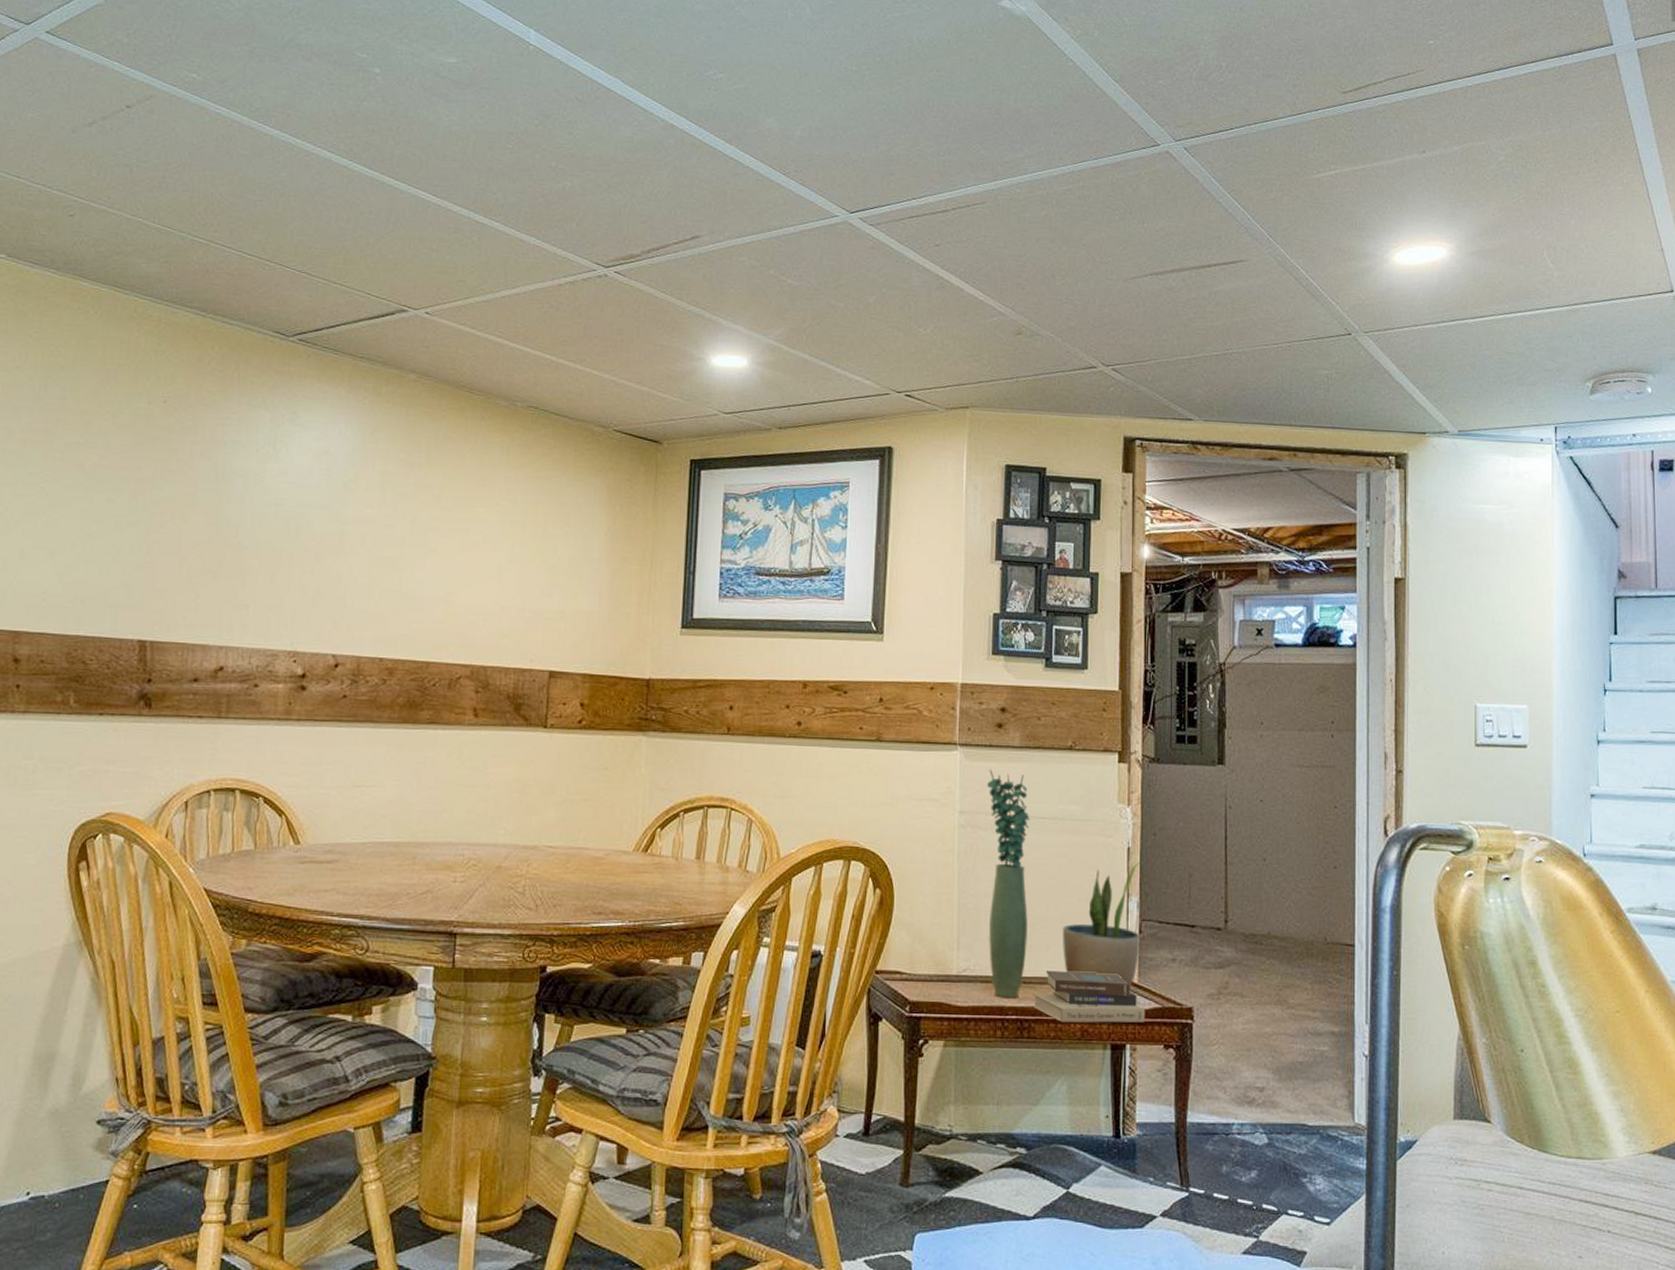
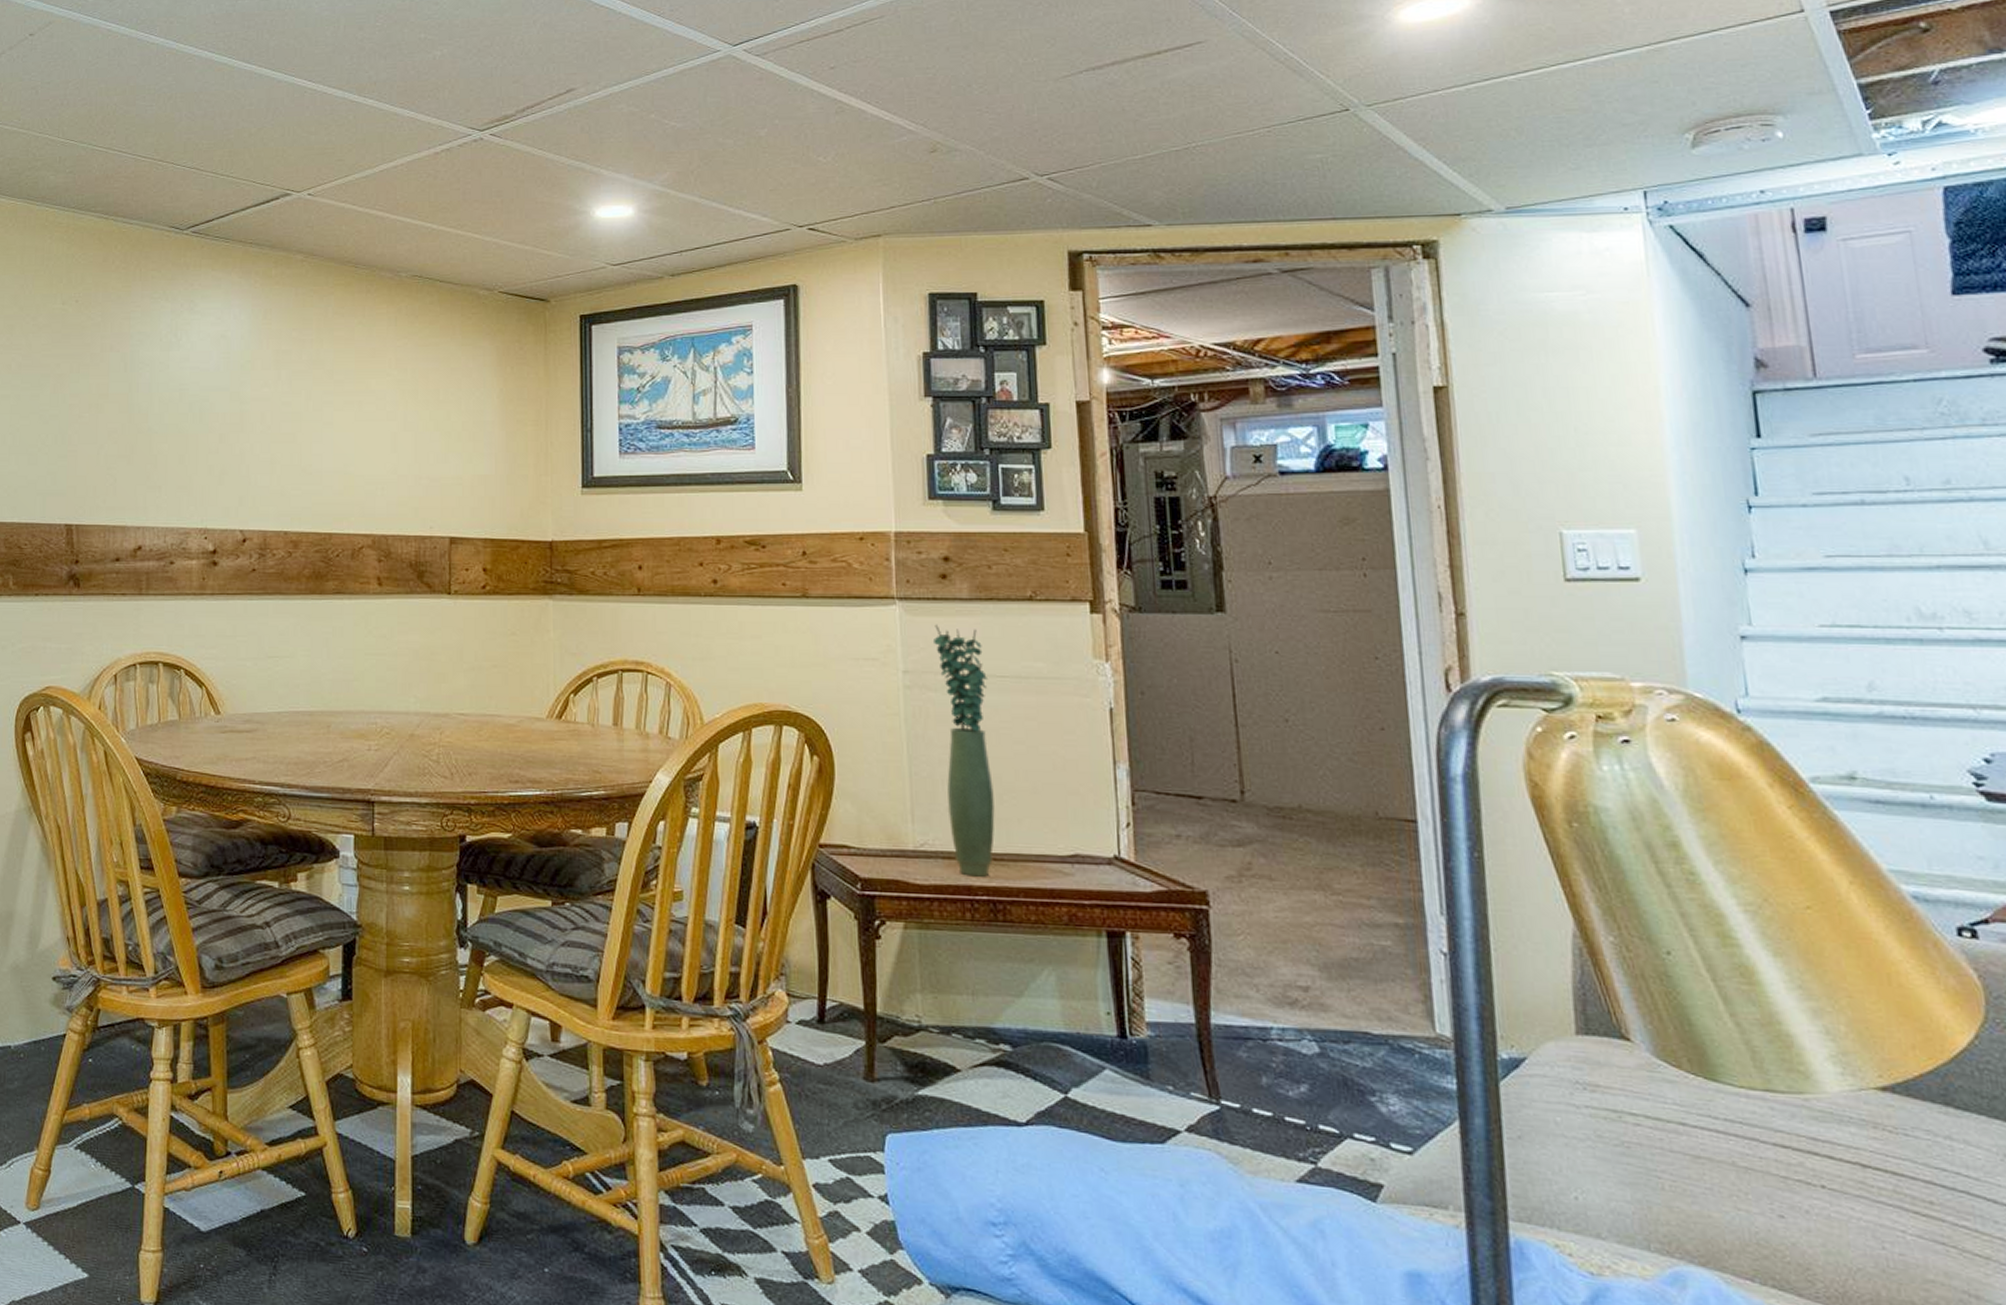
books: present [1033,970,1146,1023] -> none [1006,846,1148,908]
potted plant: present [1062,861,1140,988] -> none [1035,724,1134,867]

